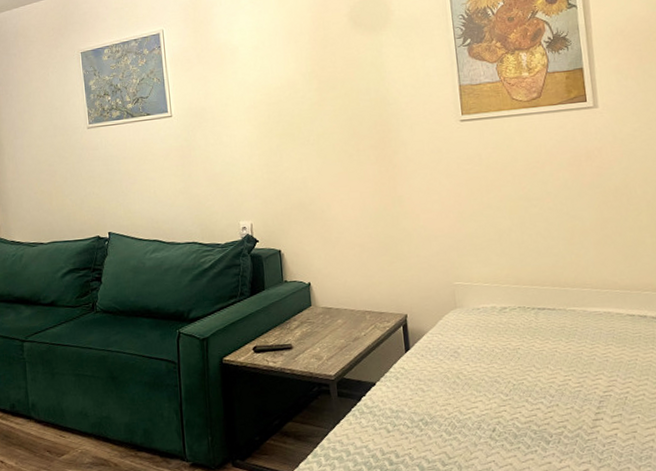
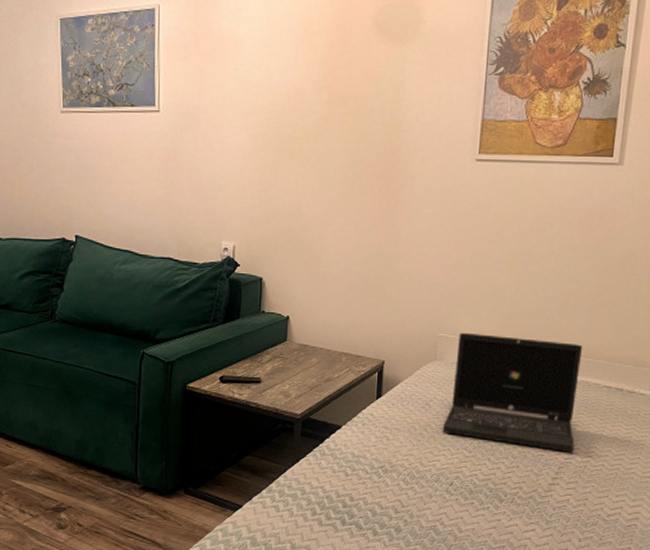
laptop: none [474,276,611,386] -> present [442,332,583,453]

